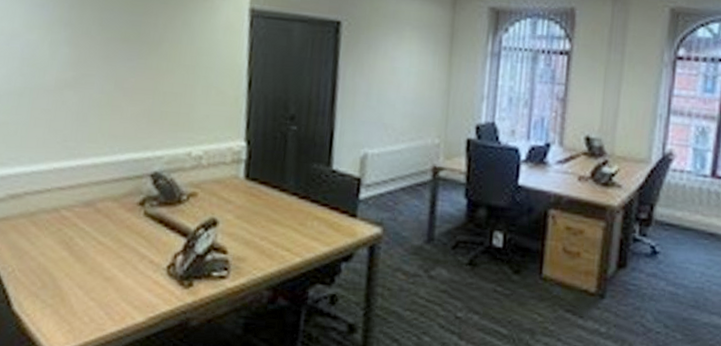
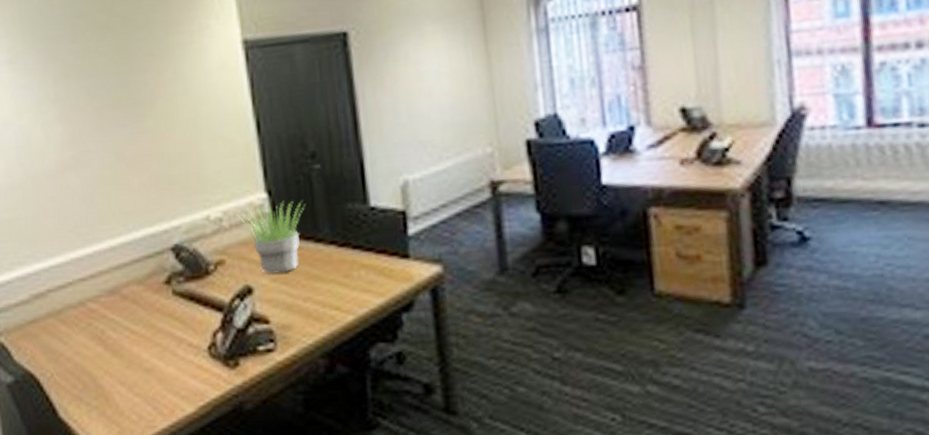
potted plant: none [216,150,277,213] -> present [237,201,305,274]

